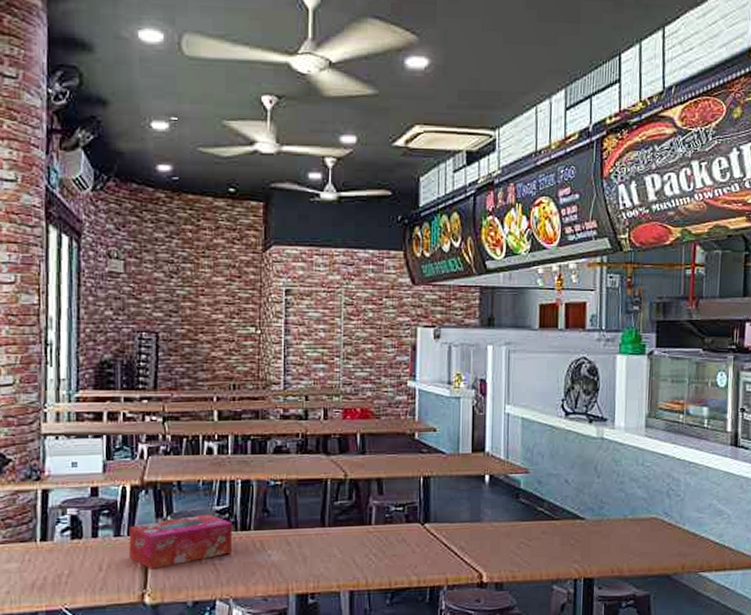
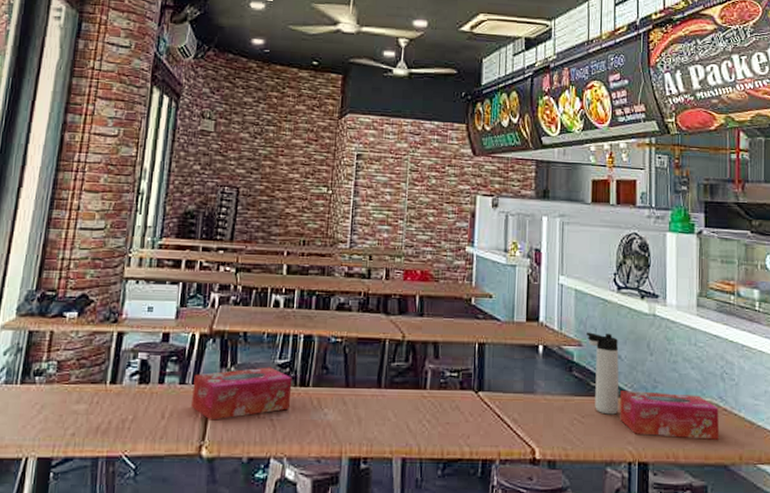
thermos bottle: none [533,458,566,537] -> present [587,332,619,415]
tissue box: none [566,512,664,553] -> present [620,391,720,440]

